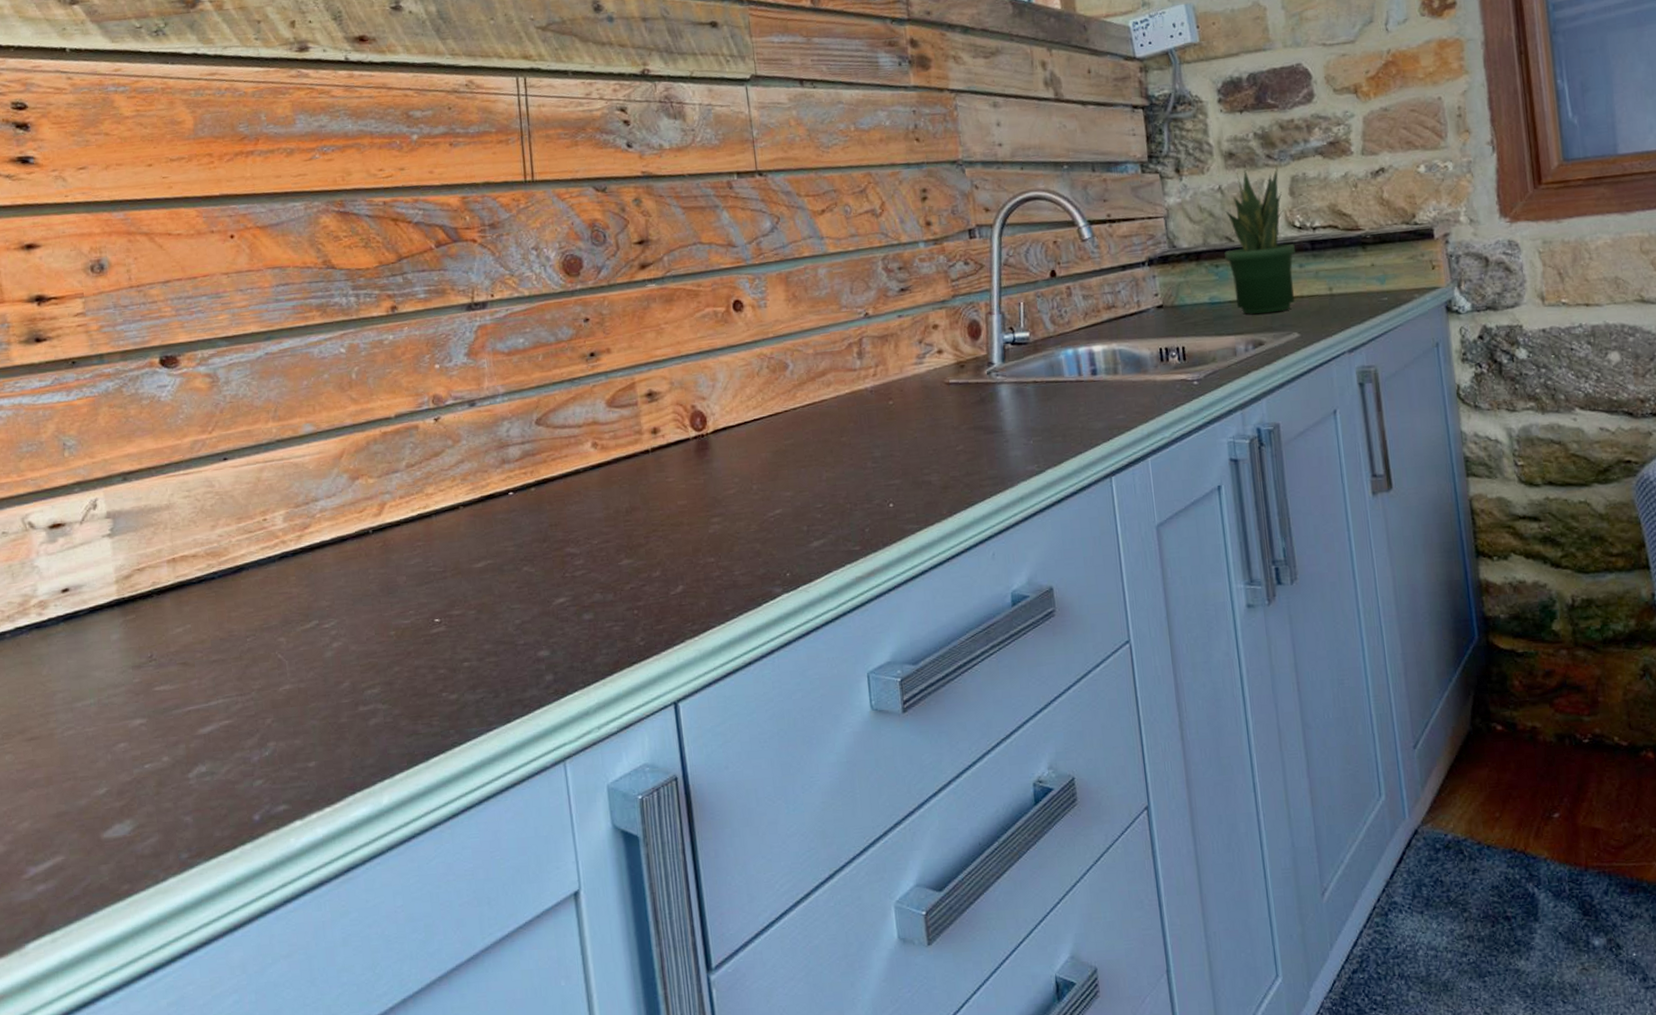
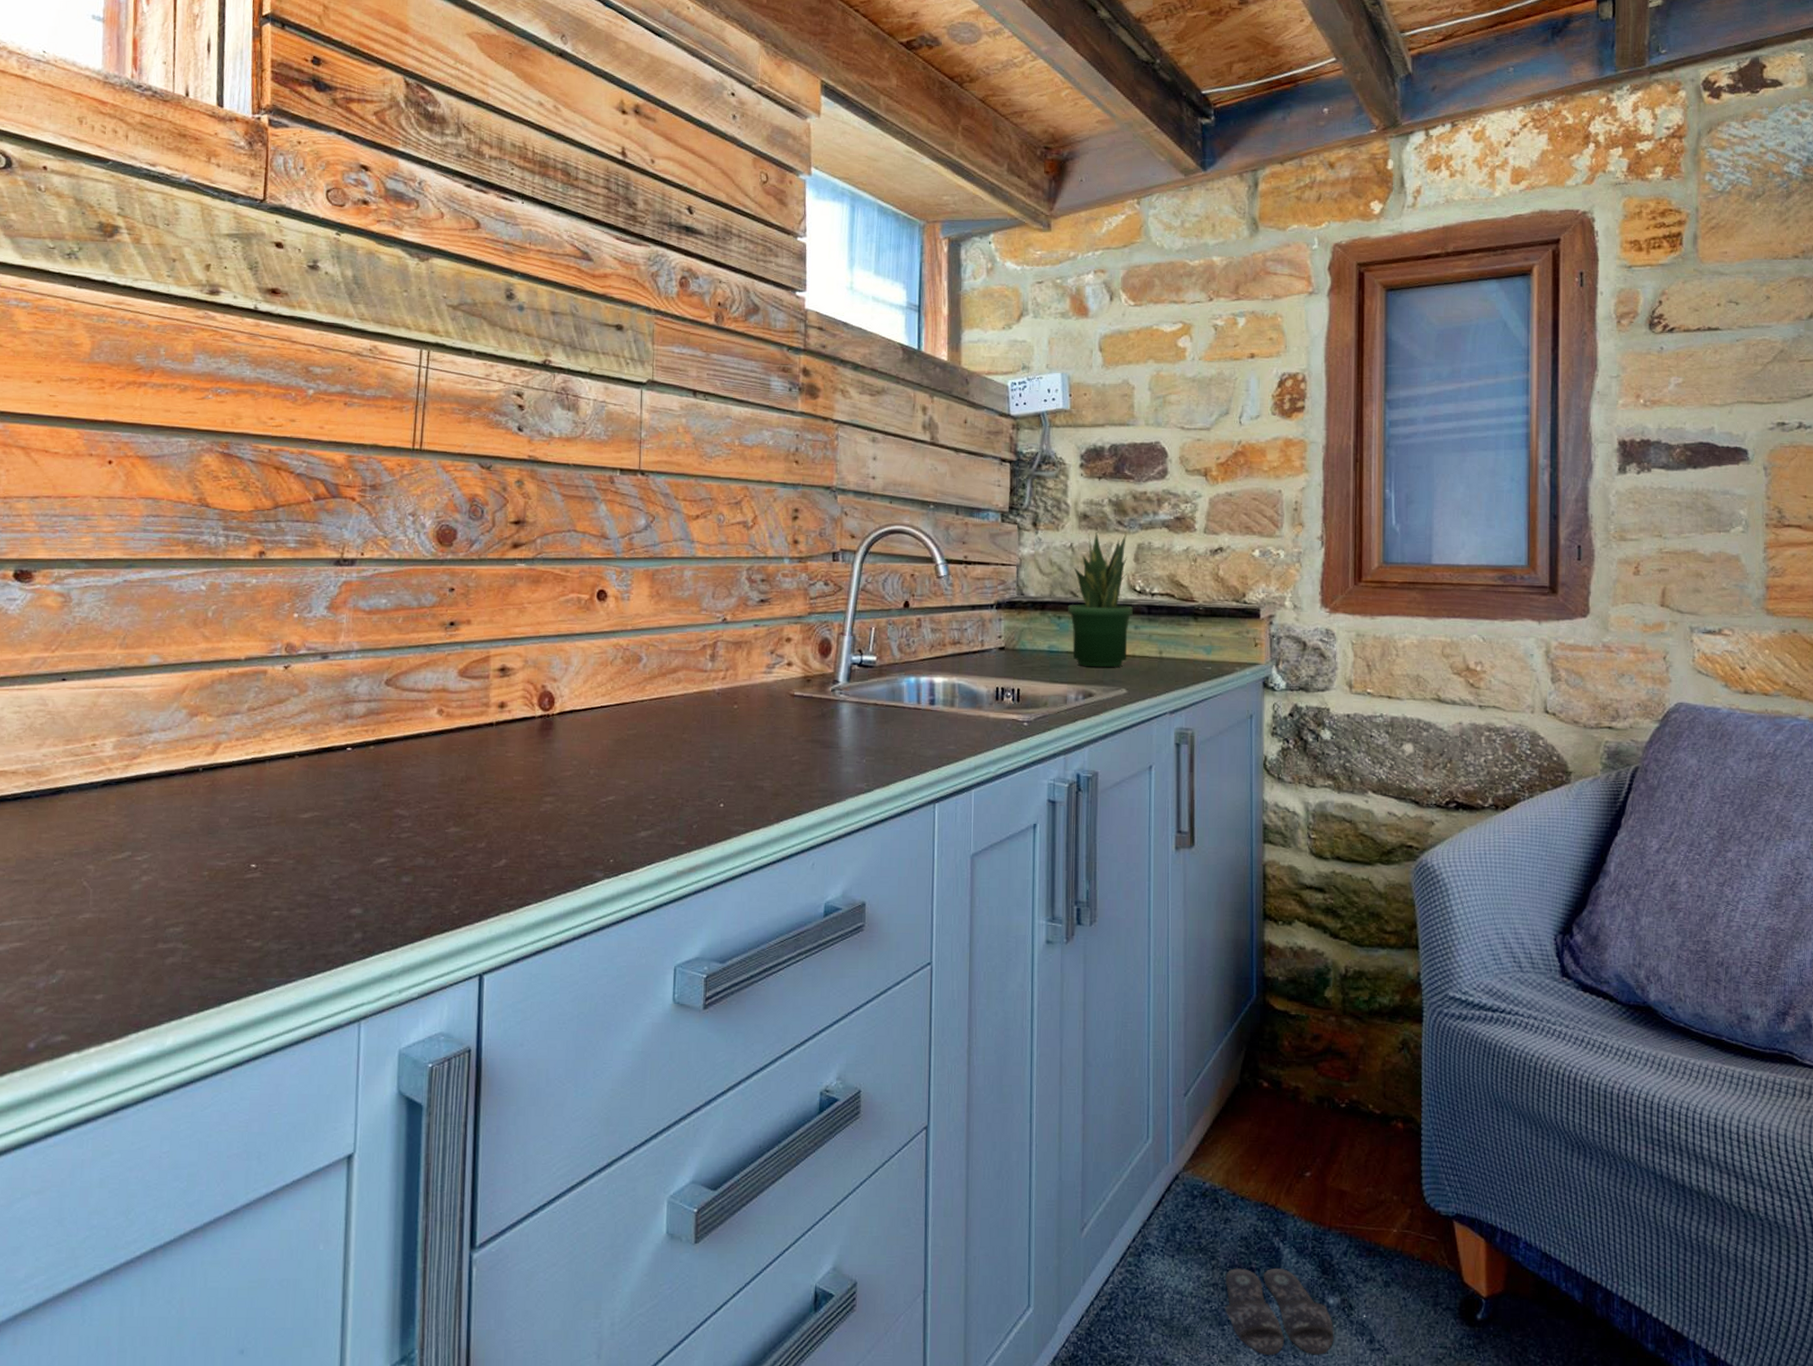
slippers: none [1481,913,1604,1004] -> present [1224,1267,1334,1356]

